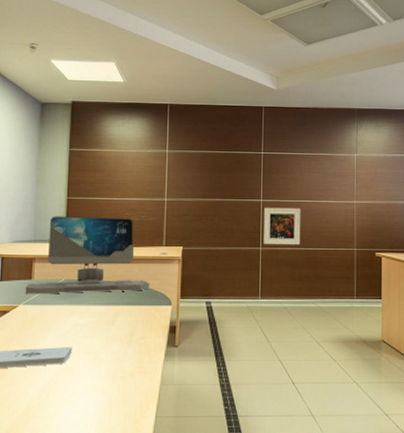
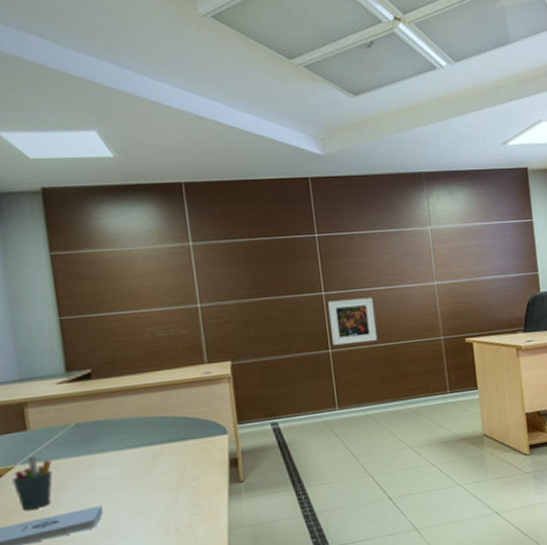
pen holder: none [16,299,44,341] -> present [12,455,53,510]
computer monitor: present [25,216,150,294] -> none [19,334,196,450]

